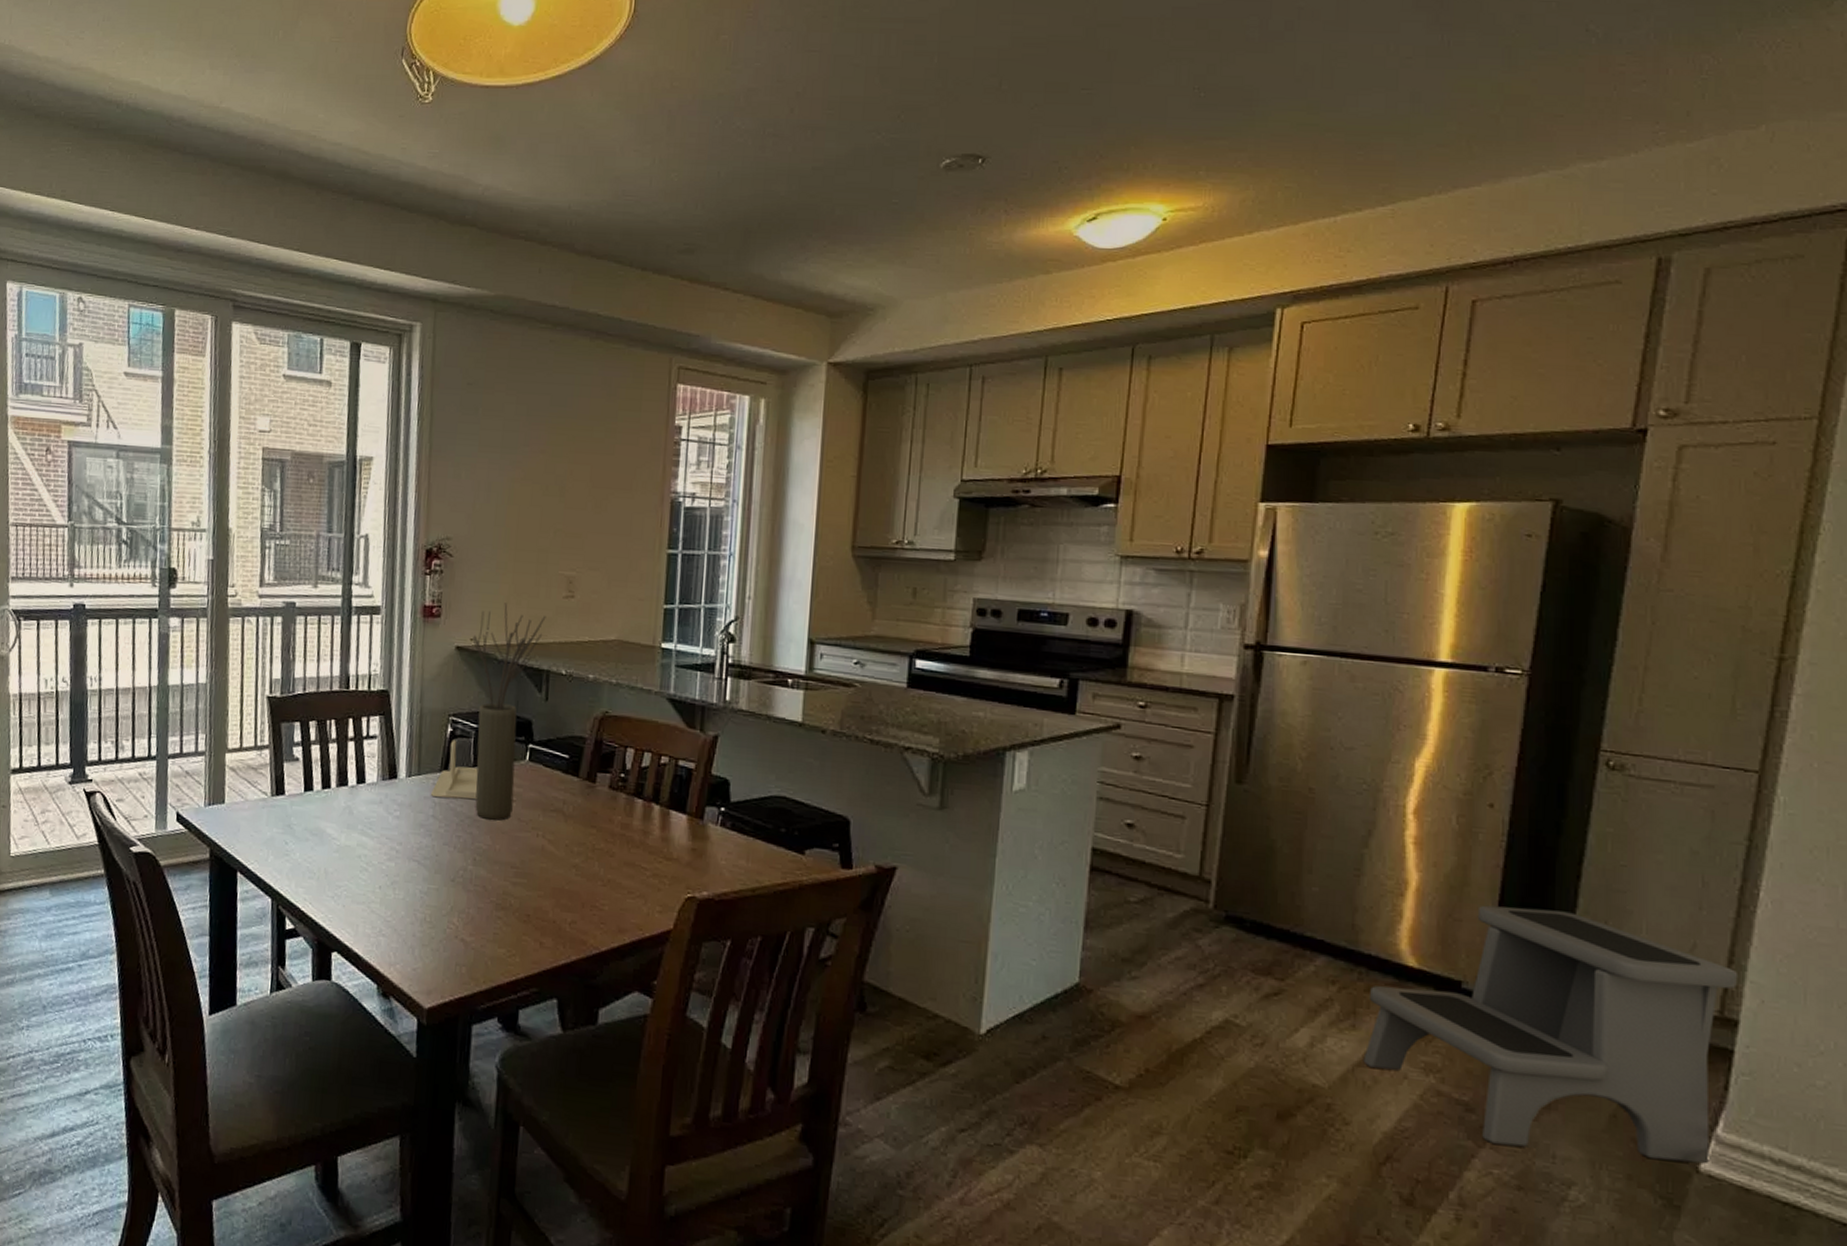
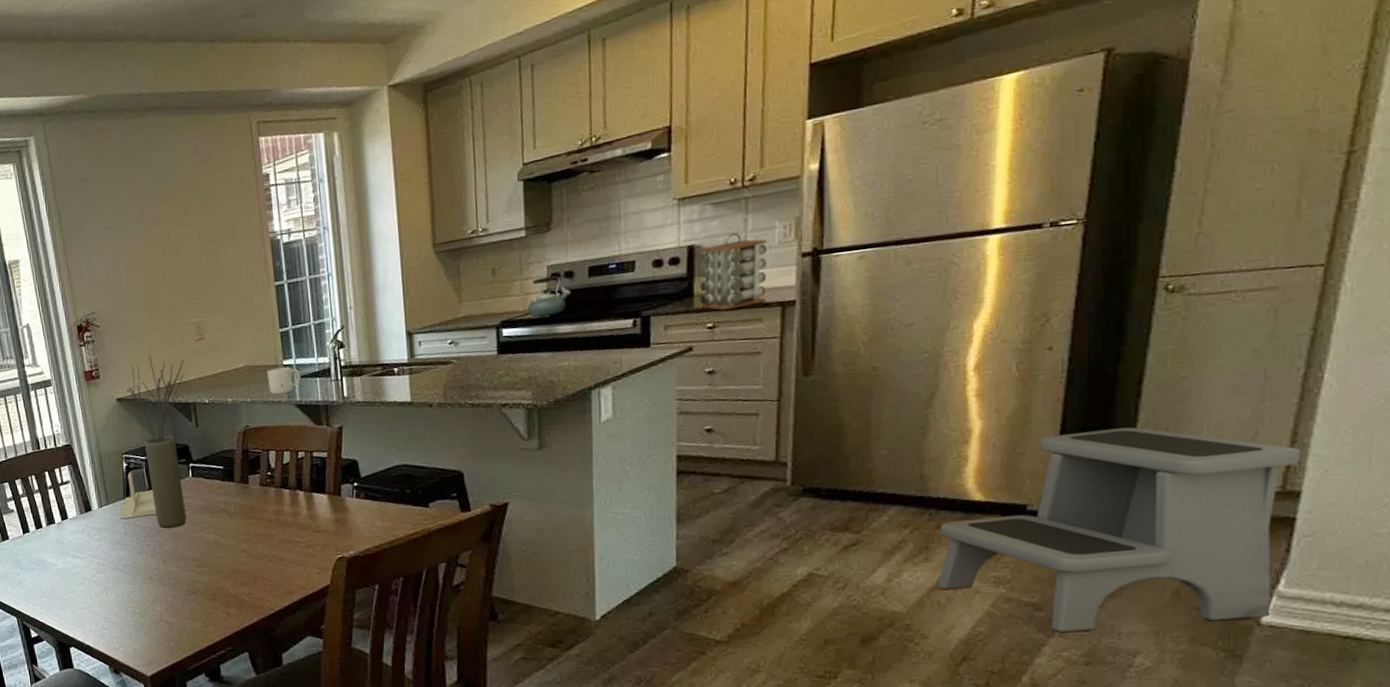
mug: none [639,649,679,683] -> present [266,366,301,395]
kettle: none [946,610,996,657] -> present [527,276,571,318]
spice rack: none [1133,605,1210,692] -> present [699,232,768,311]

